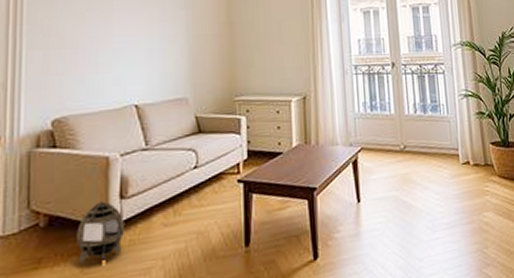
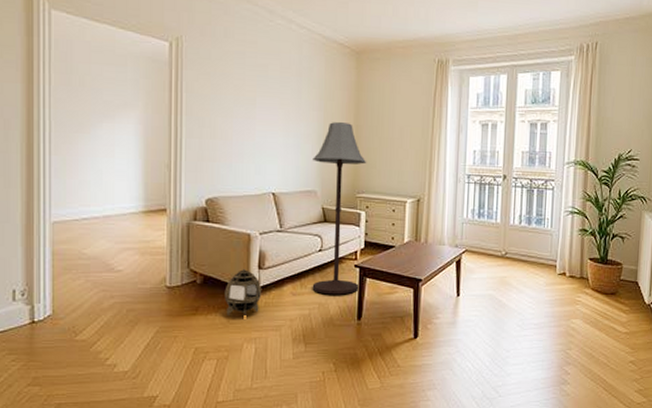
floor lamp: none [182,20,245,220] -> present [312,122,367,295]

